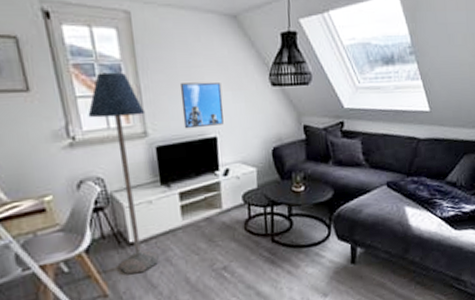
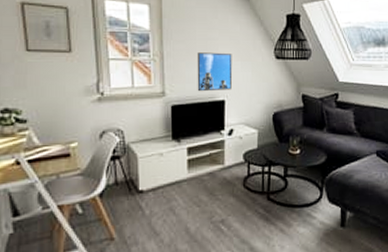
floor lamp: present [88,72,159,274] -> none [117,40,165,220]

